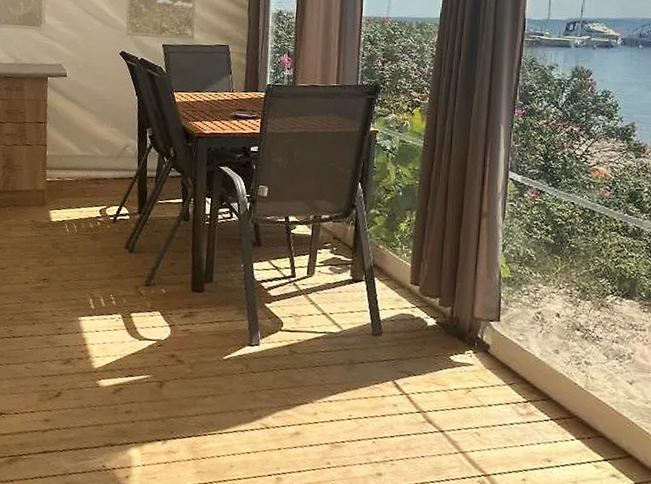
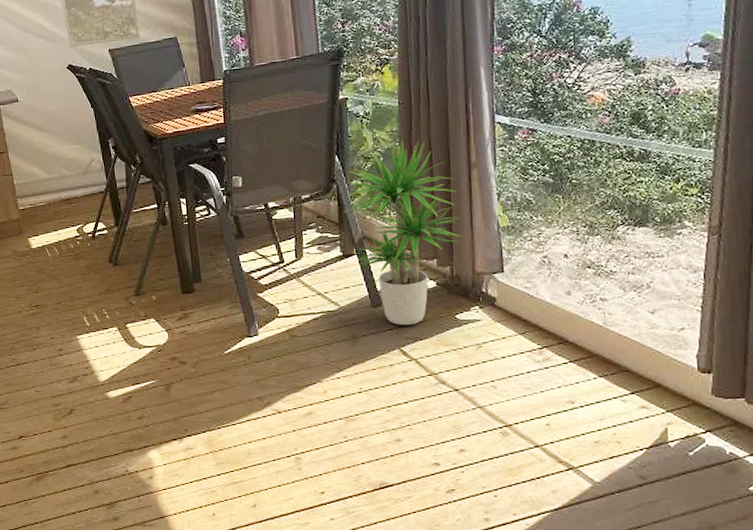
potted plant: none [358,179,467,359] -> present [342,140,462,325]

